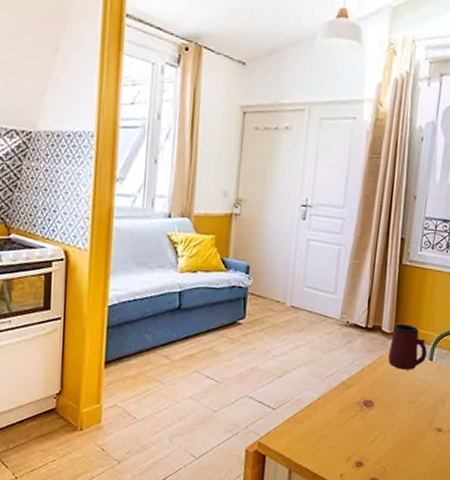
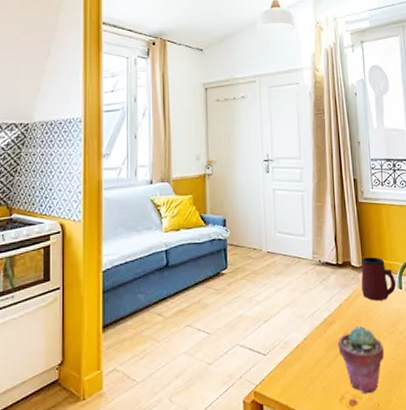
potted succulent: none [352,392,402,457] -> present [338,325,385,393]

